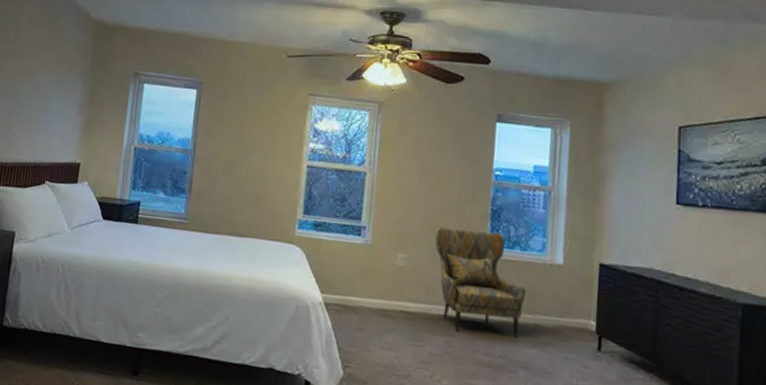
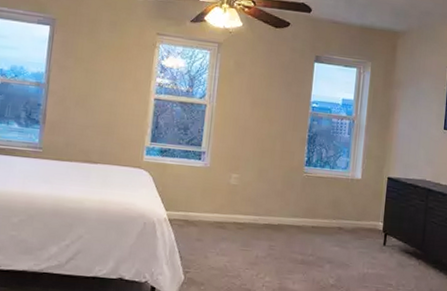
armchair: present [435,227,526,338] -> none [262,151,333,239]

